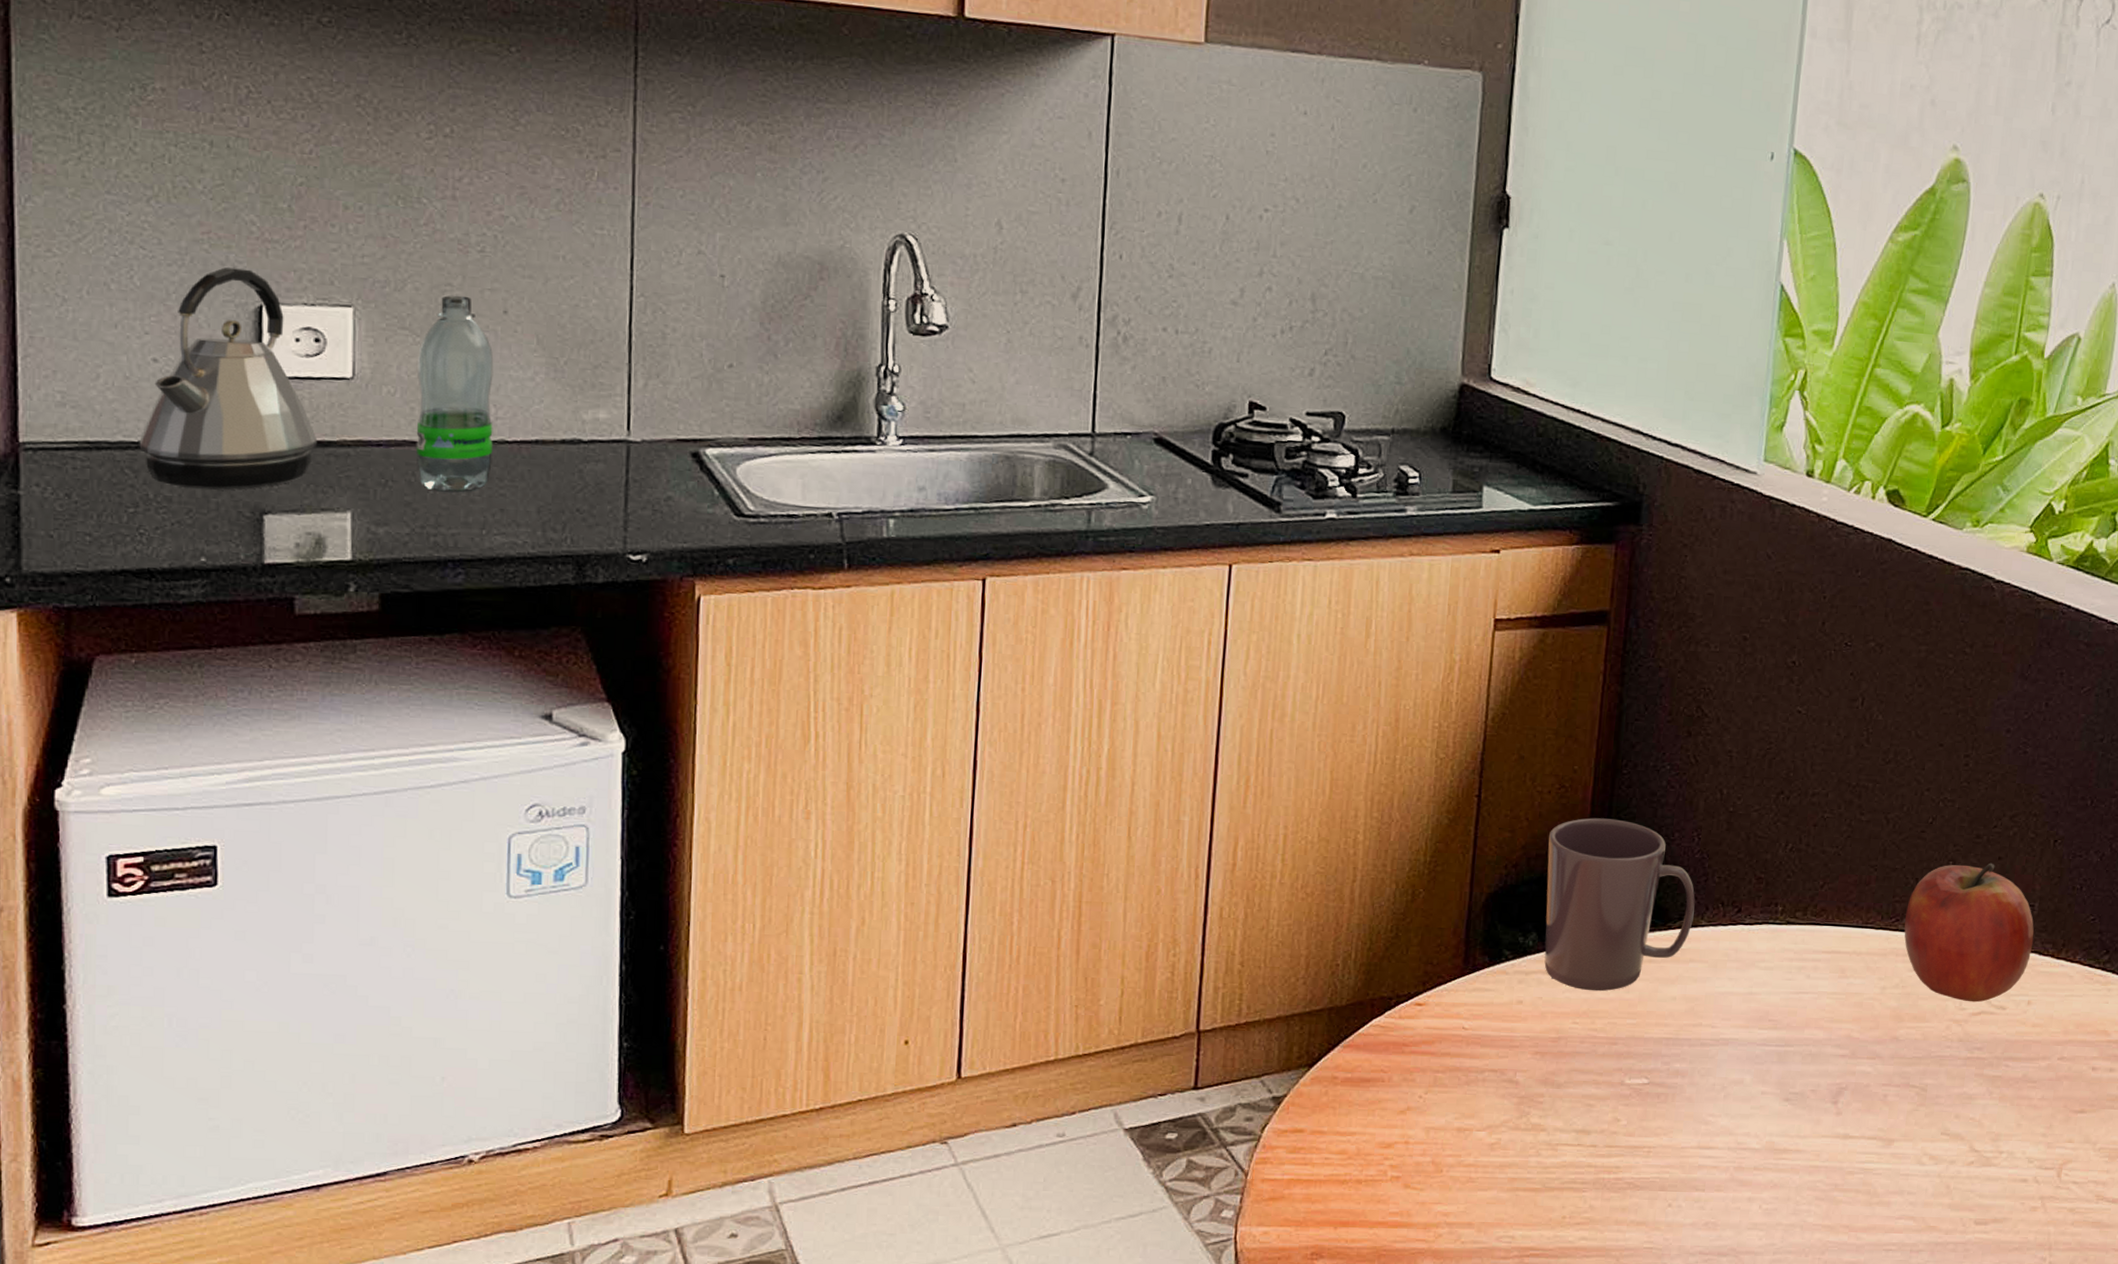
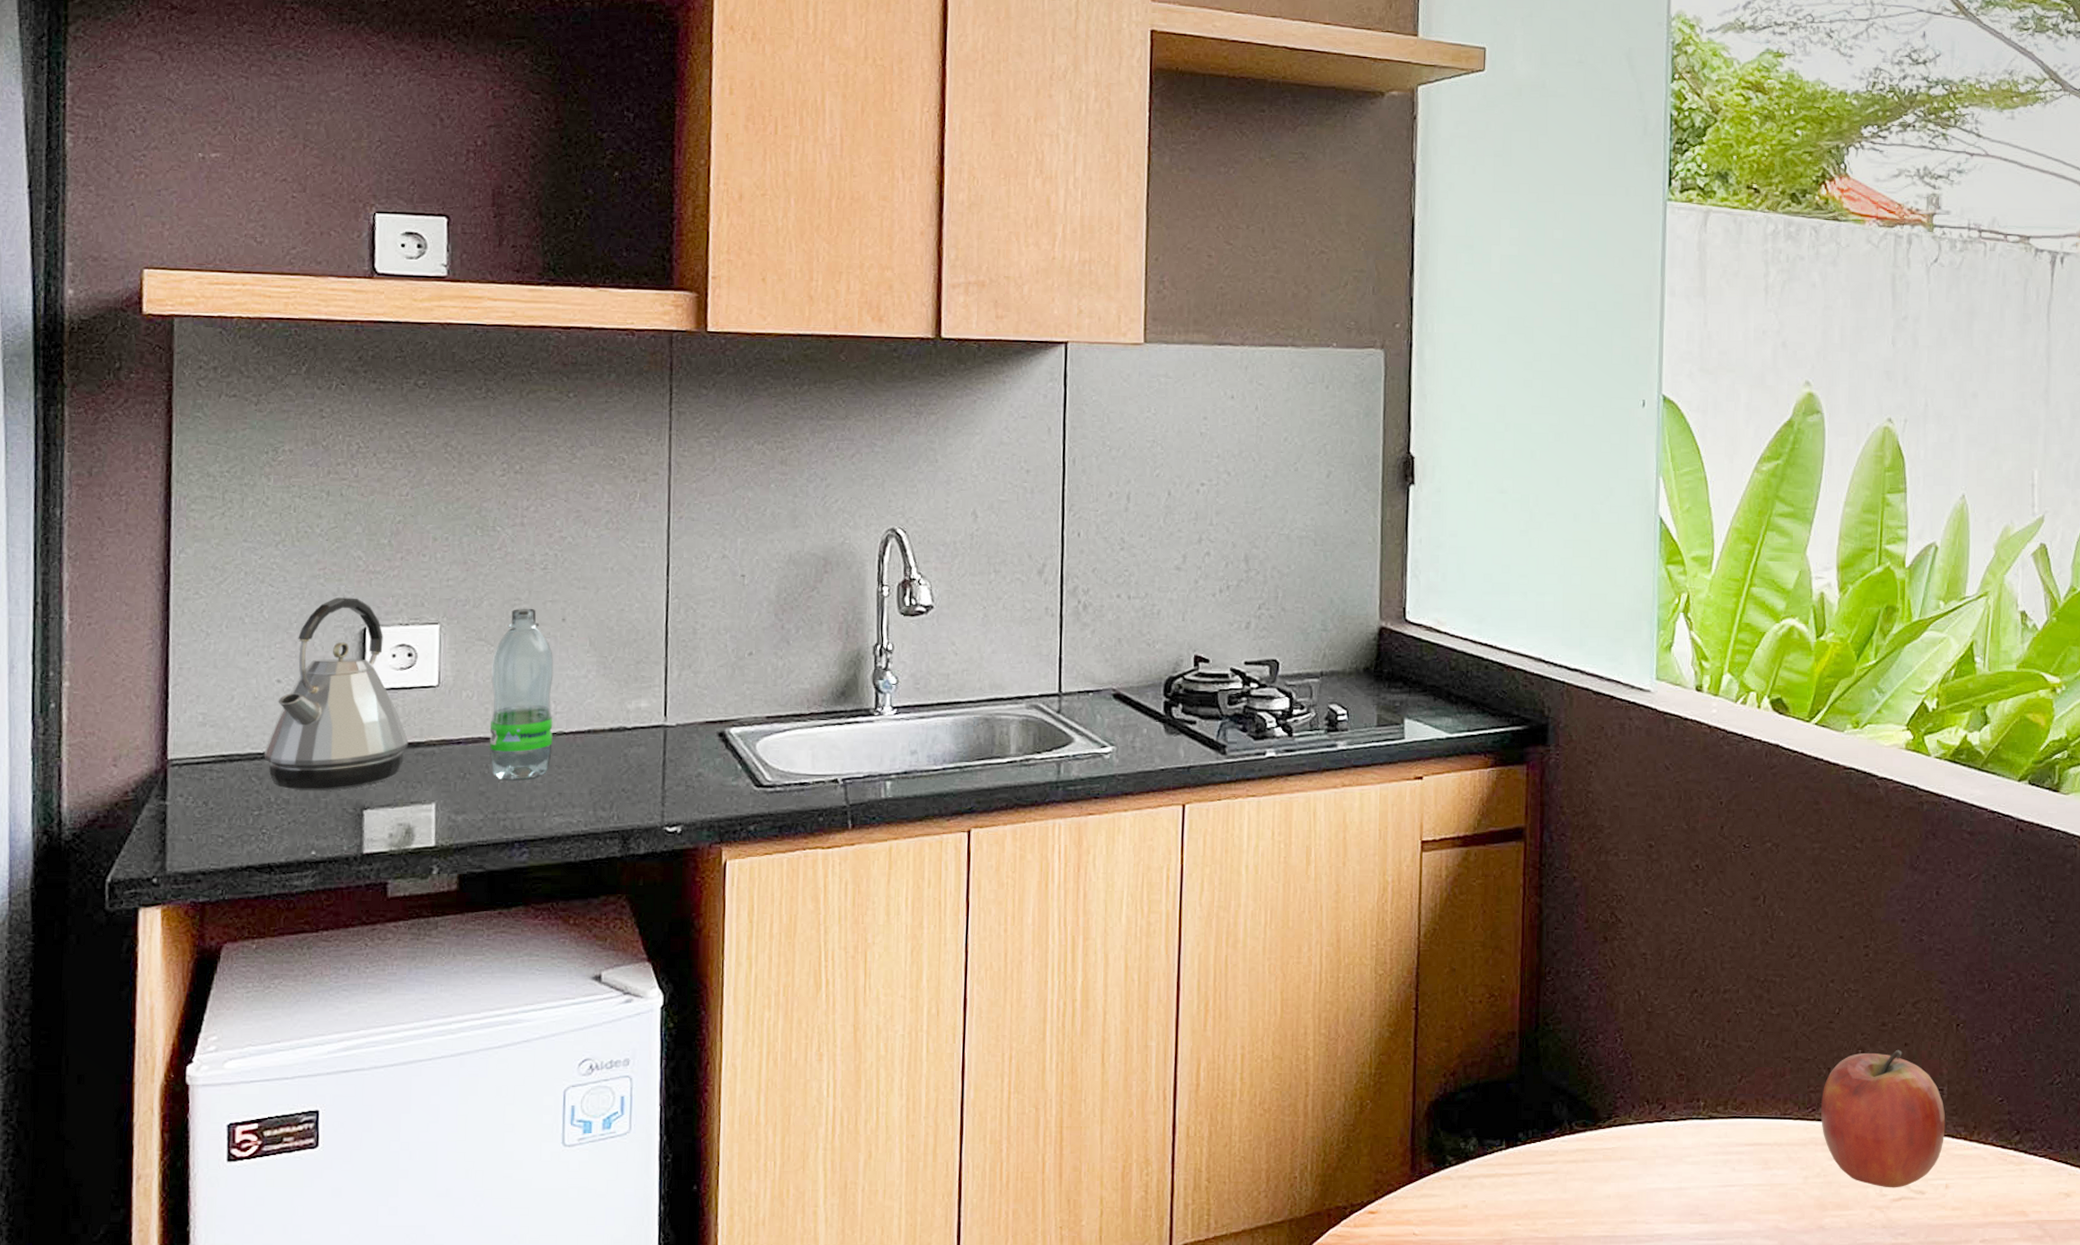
mug: present [1544,818,1696,992] -> none [1482,1024,1623,1193]

